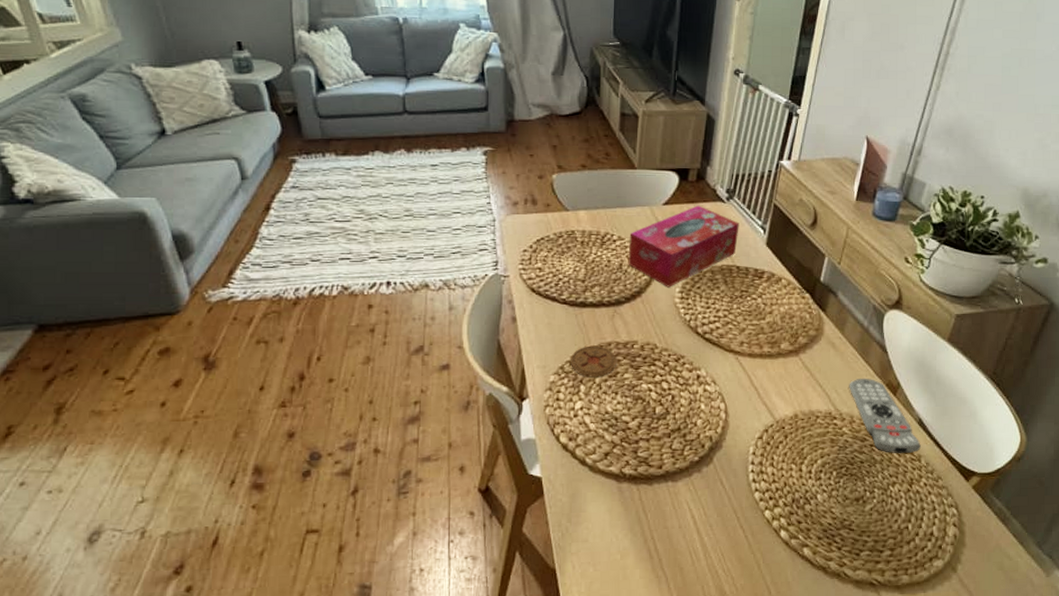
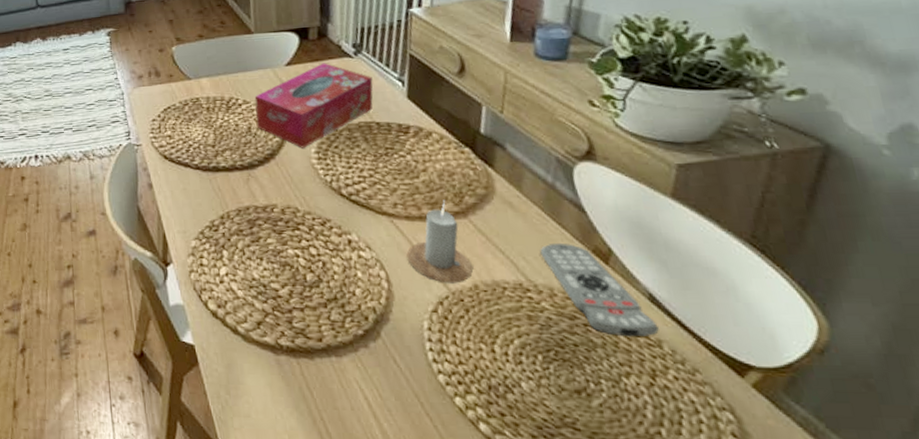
coaster: present [571,345,616,378] -> none [210,210,258,243]
candle: none [745,340,796,414] -> present [406,201,474,283]

